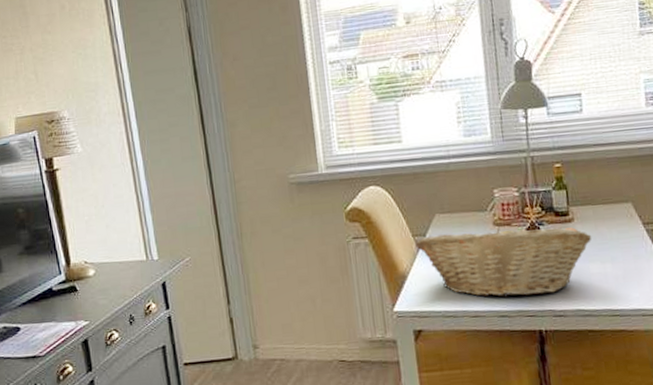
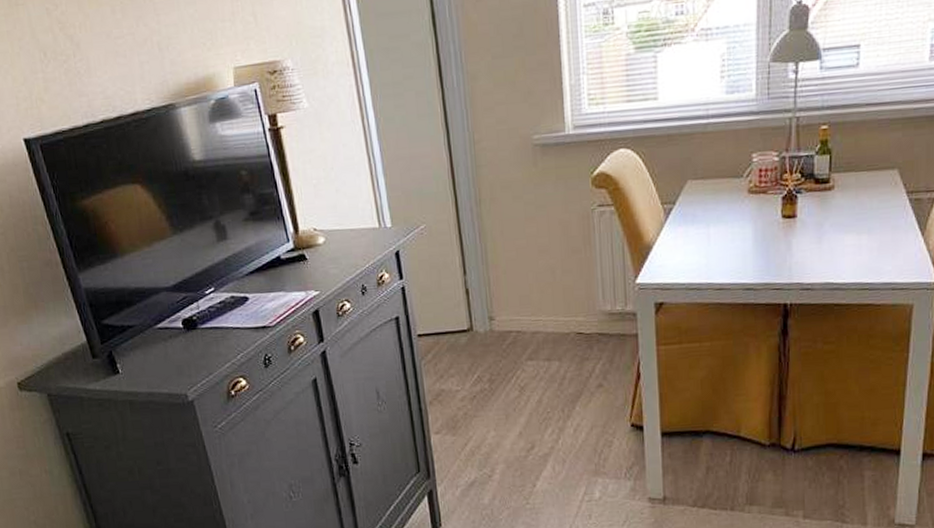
fruit basket: present [415,224,592,297] -> none [663,191,851,270]

